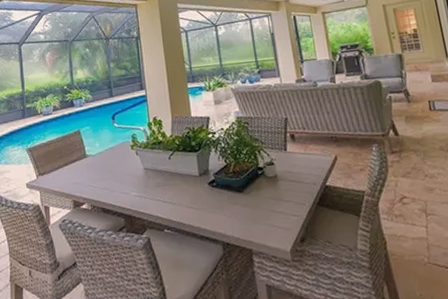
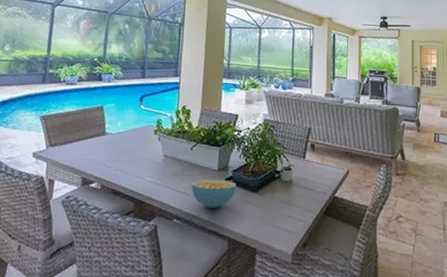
cereal bowl: none [175,184,221,215] -> present [191,179,237,208]

